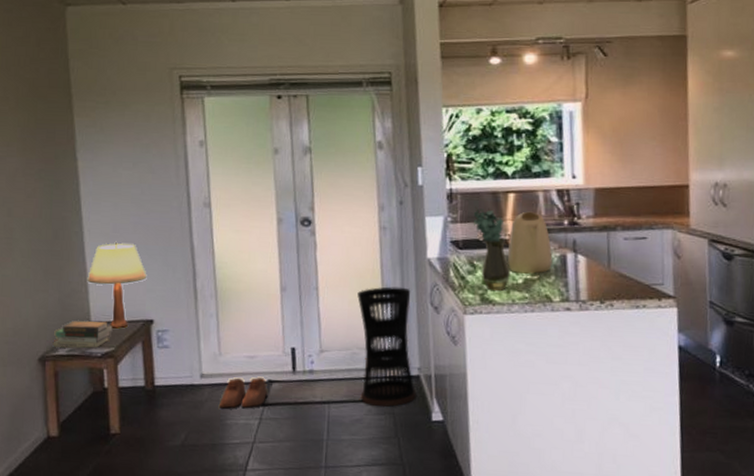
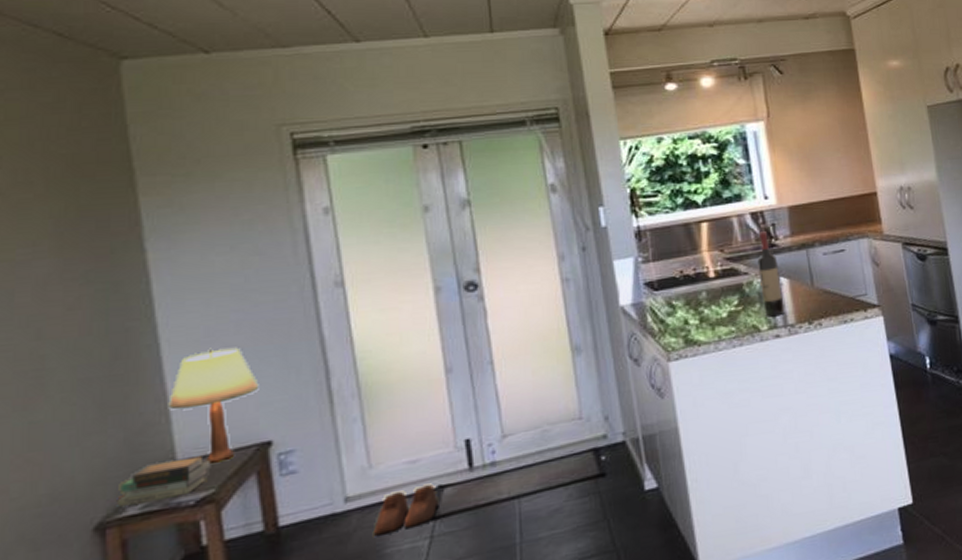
umbrella stand: present [357,286,416,408] -> none [542,343,624,489]
vase: present [474,207,510,291] -> none [667,241,713,330]
kettle: present [508,211,553,274] -> none [707,239,756,307]
wine bottle: none [557,209,579,291] -> present [757,231,785,317]

